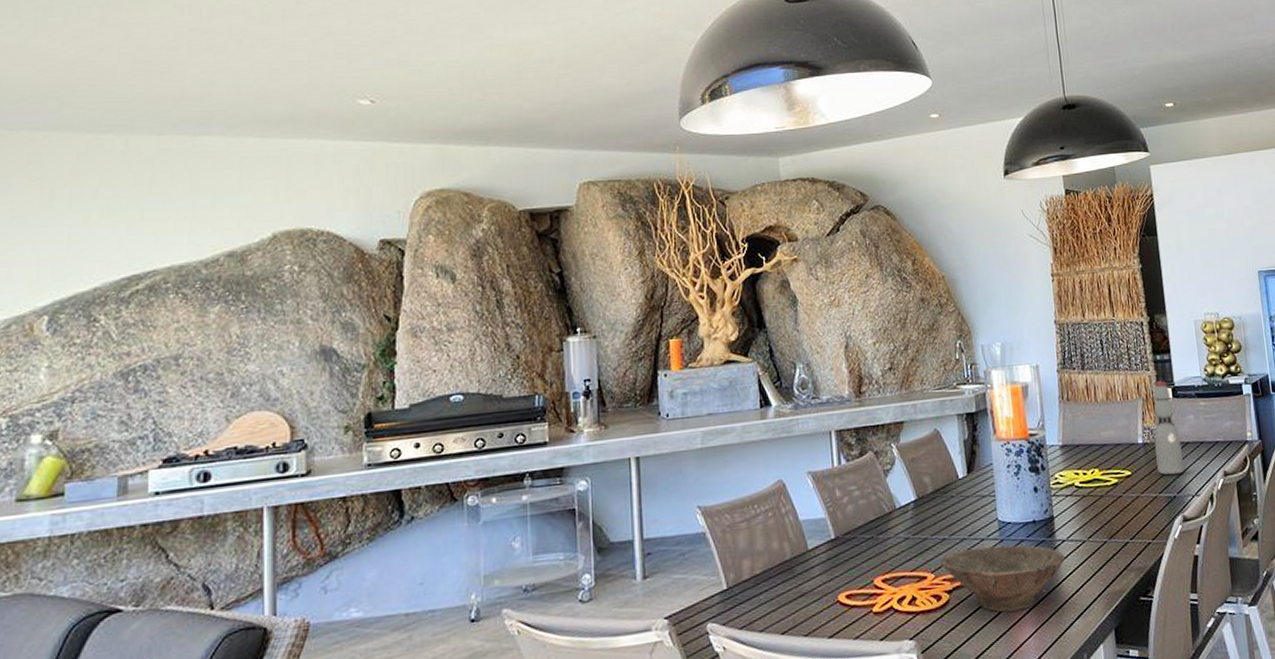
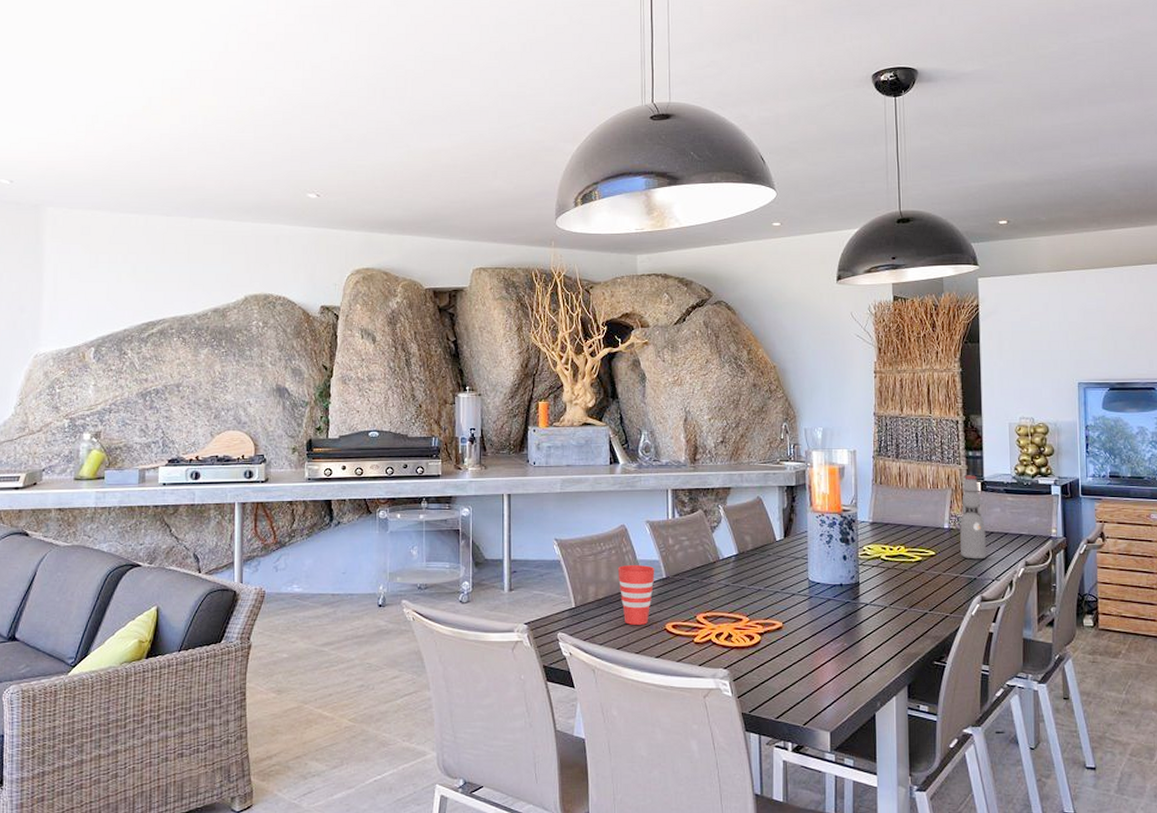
cup: none [776,526,822,602] -> present [617,565,655,625]
bowl: present [941,545,1066,612] -> none [755,600,868,658]

